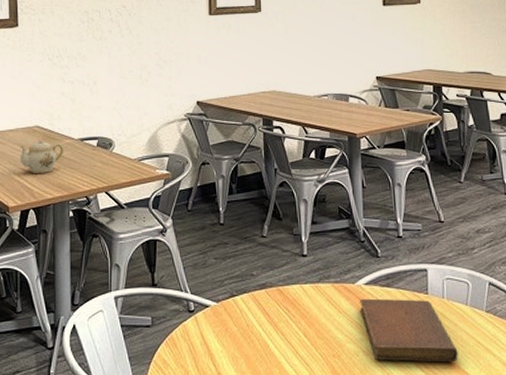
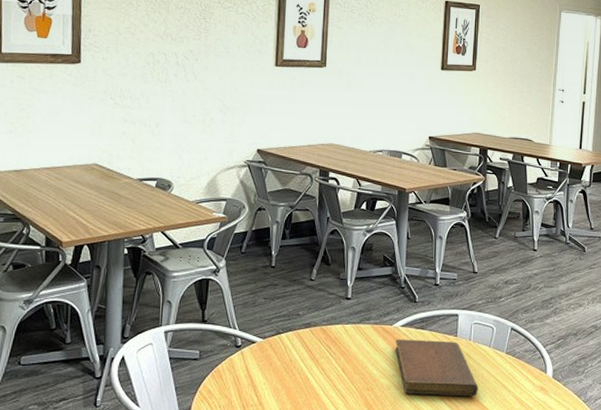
teapot: present [20,140,64,173] -> none [76,178,122,210]

